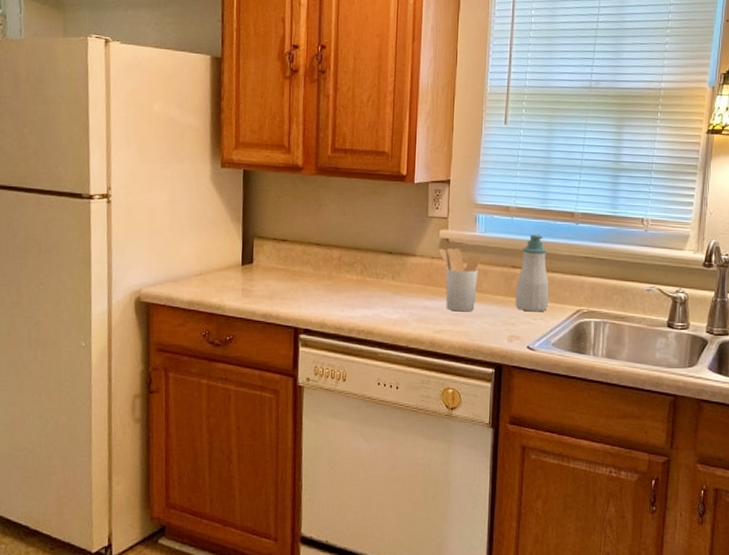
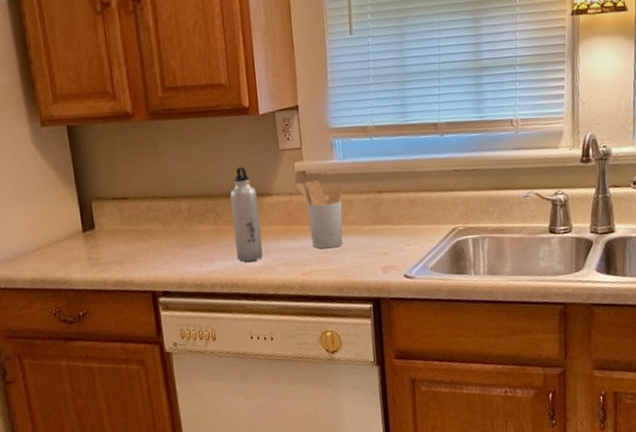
water bottle: none [376,226,402,313] -> present [229,166,263,262]
soap bottle: present [515,234,549,312] -> none [384,153,422,238]

